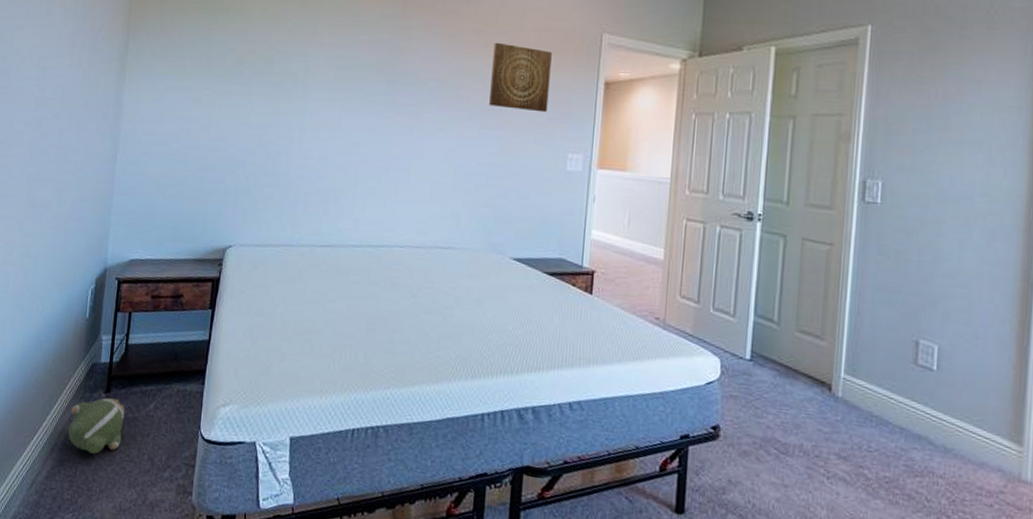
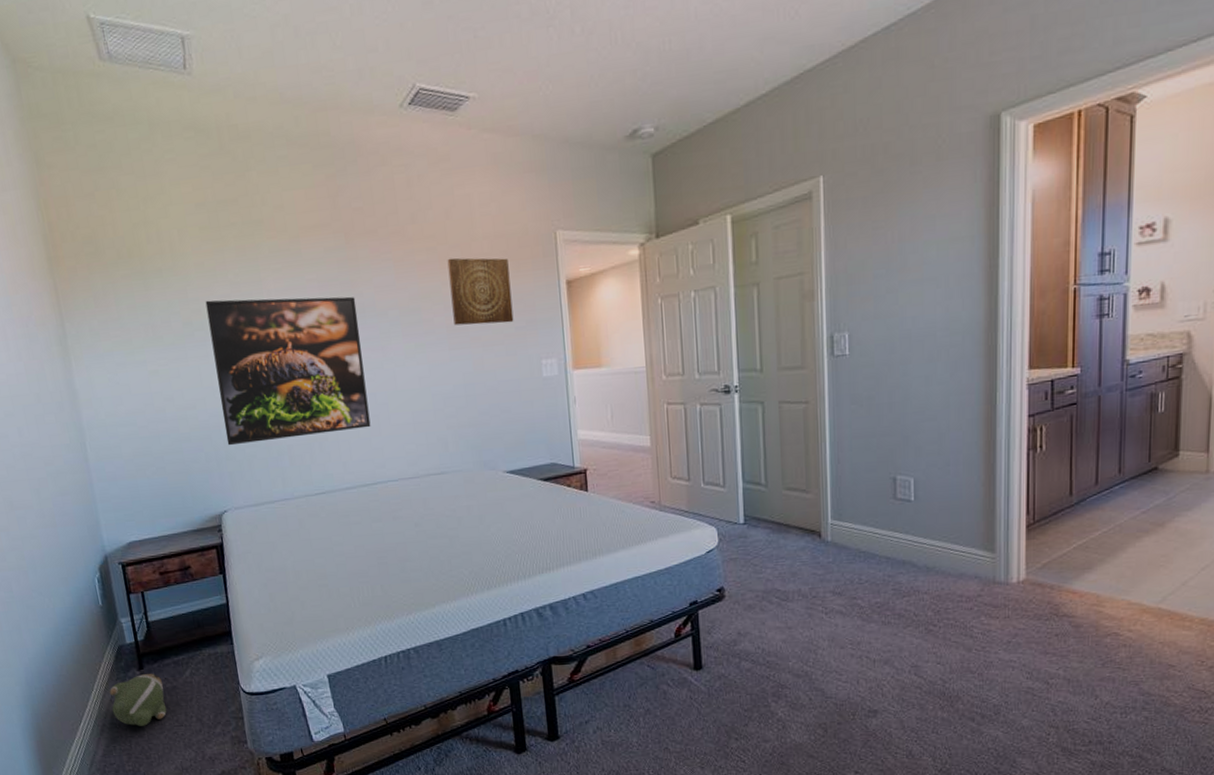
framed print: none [248,43,401,190] -> present [205,296,371,446]

